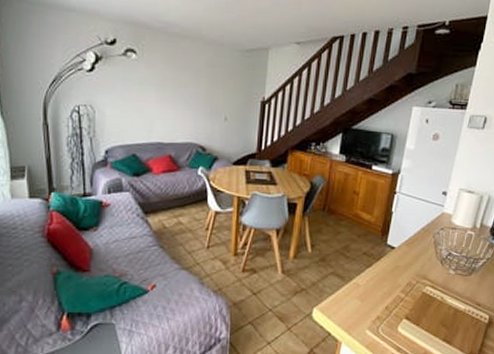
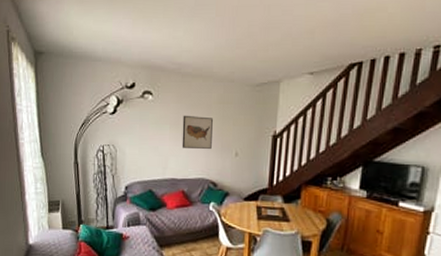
wall art: none [168,76,202,113] -> present [181,115,213,149]

